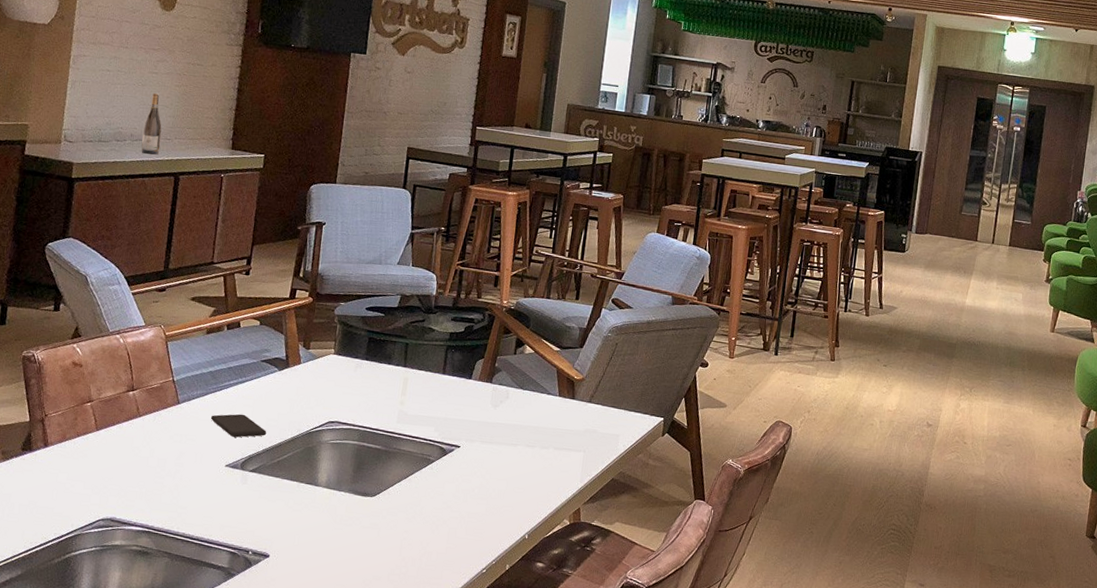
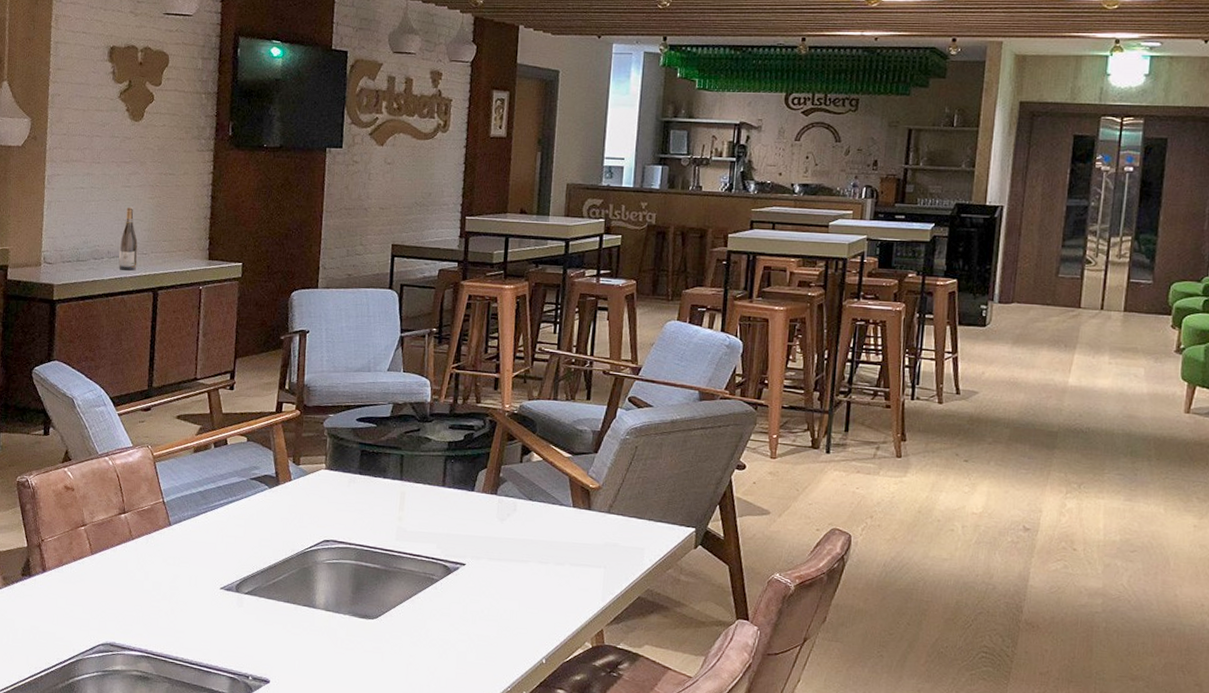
mobile phone: present [210,414,267,438] -> none [202,534,261,559]

